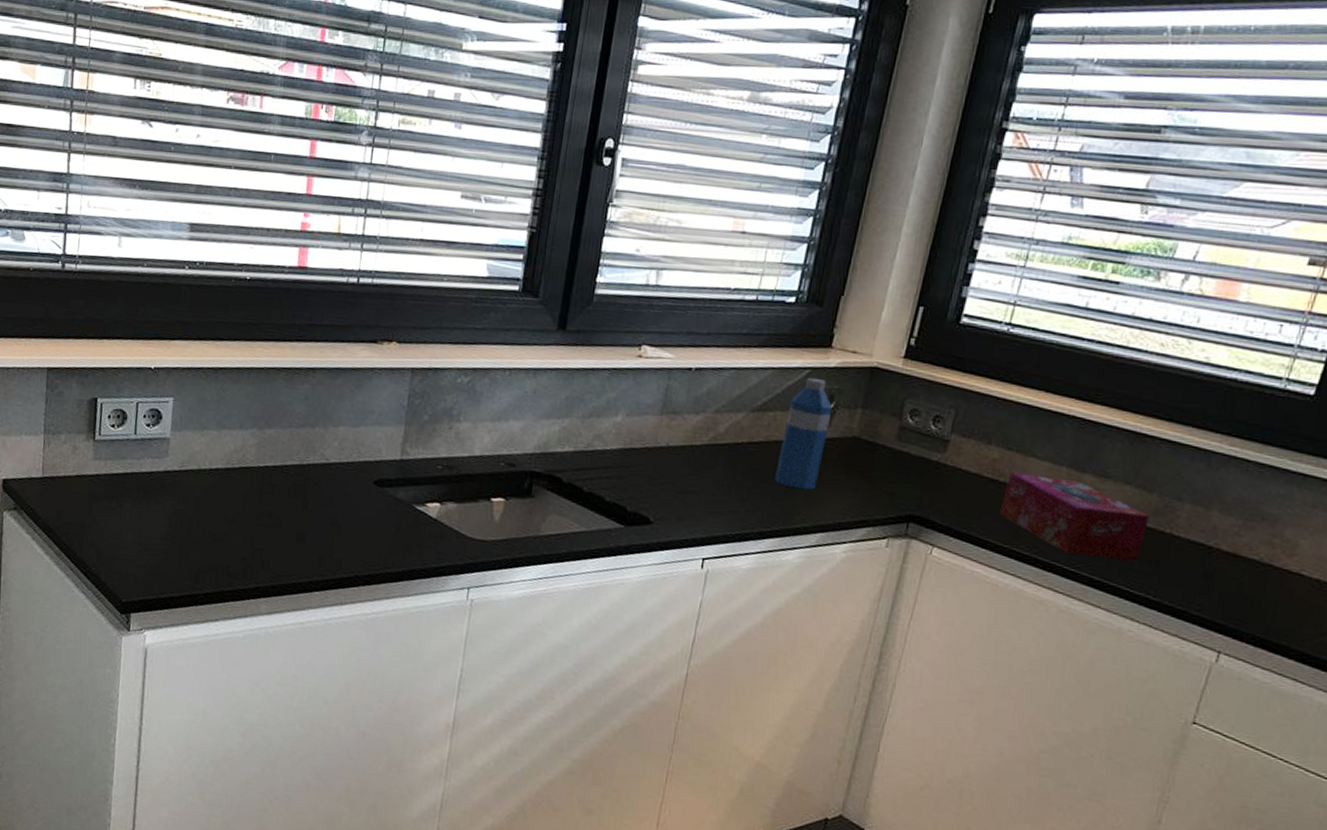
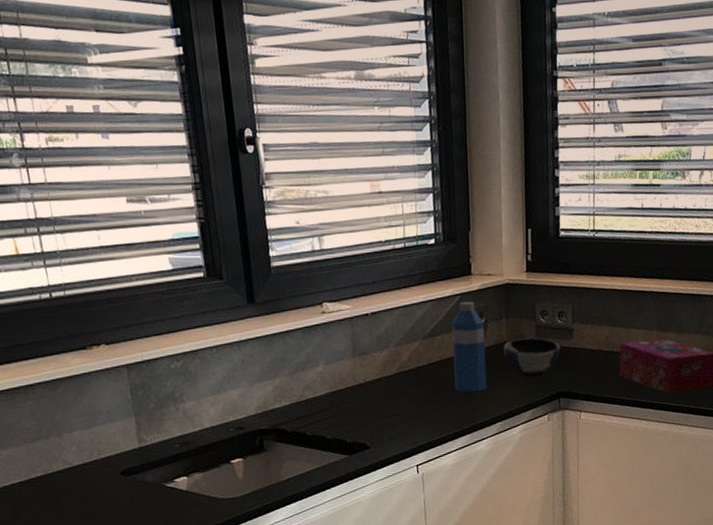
bowl: none [848,437,927,489] -> present [503,337,561,378]

